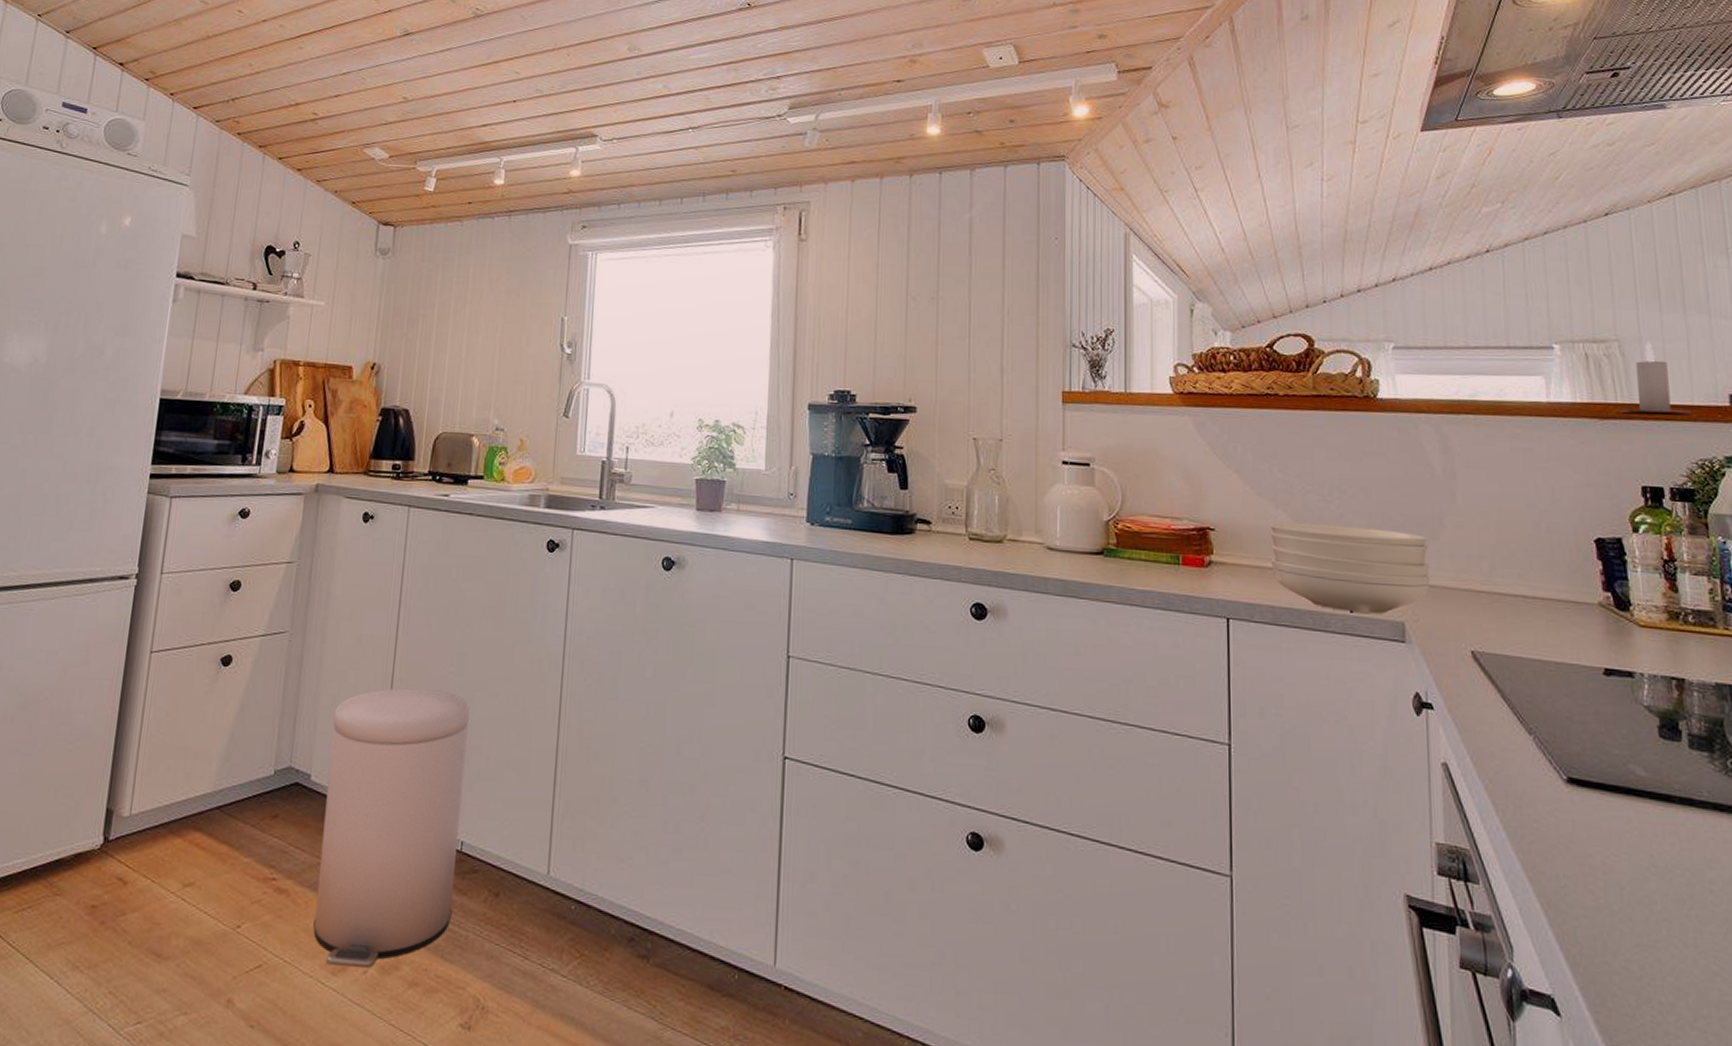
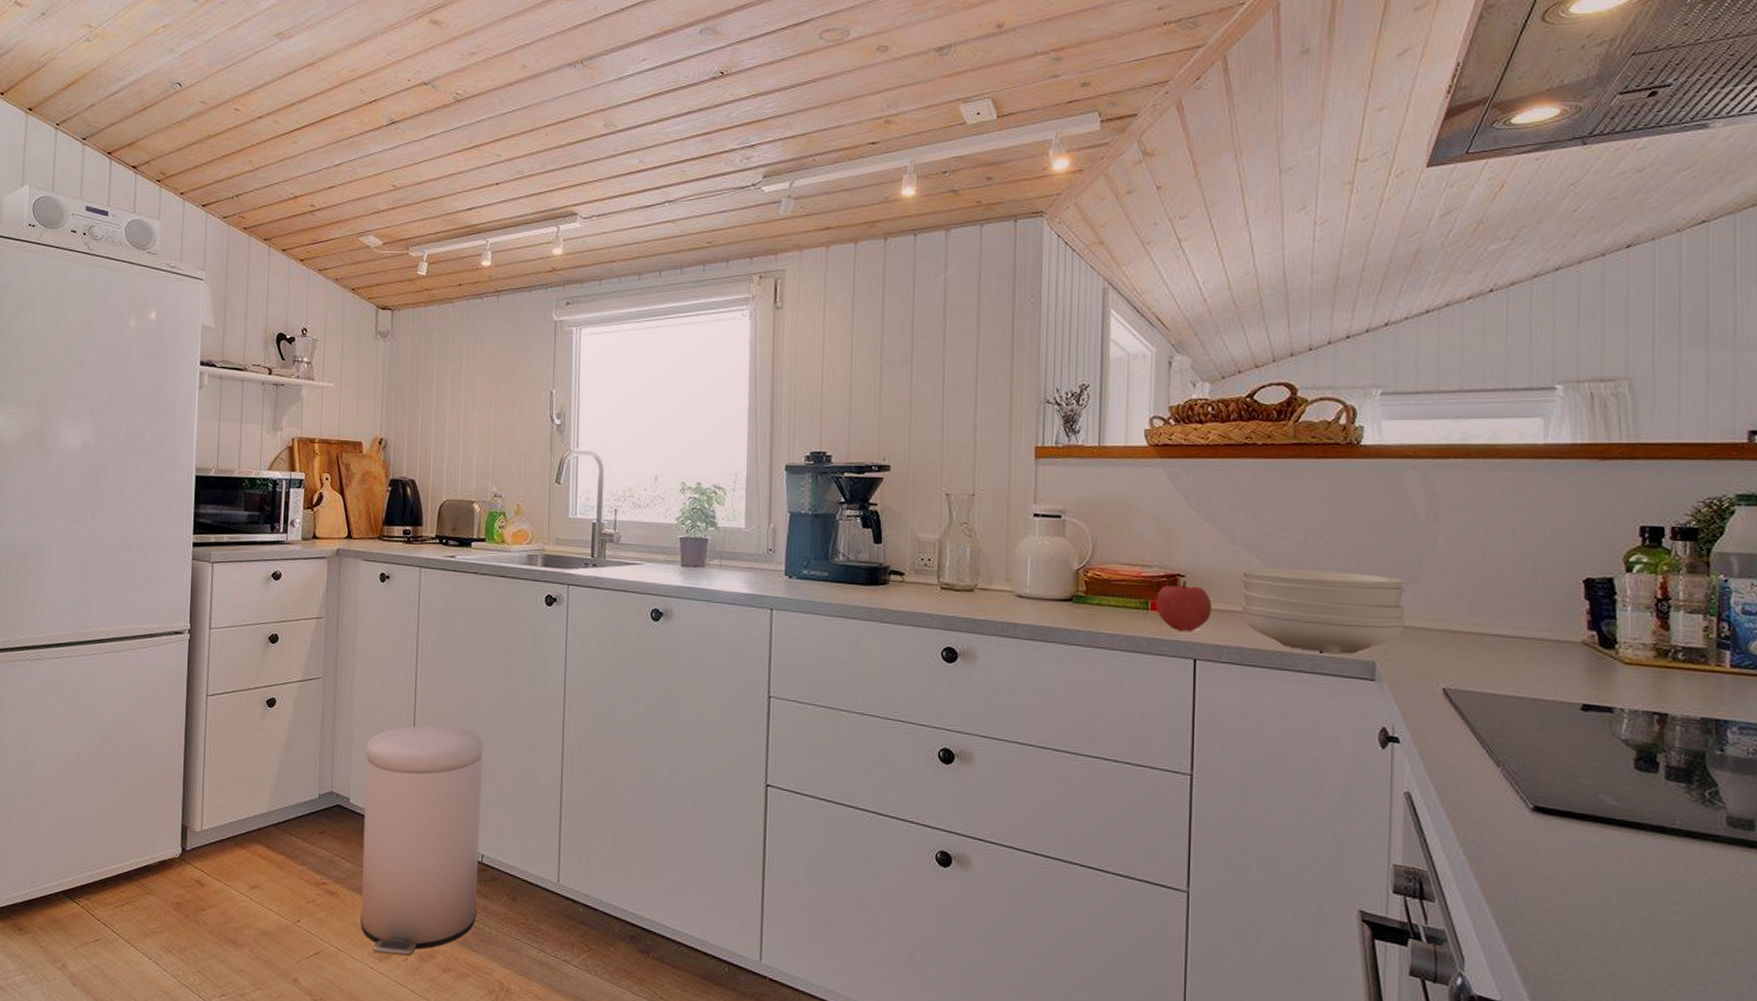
fruit: none [1187,535,1243,589] -> present [1156,581,1212,632]
candle: present [1618,341,1693,416] -> none [1622,378,1705,455]

